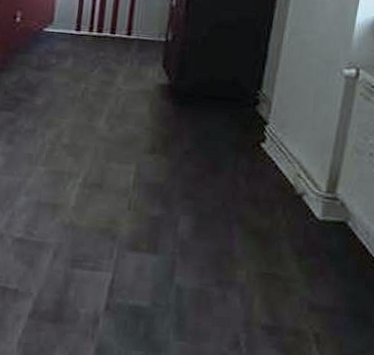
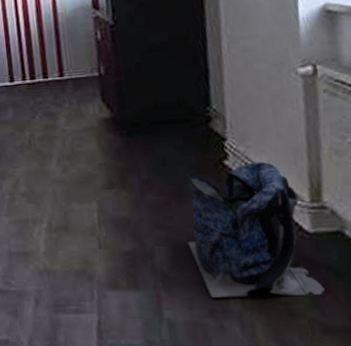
backpack: none [211,148,320,276] -> present [187,161,325,298]

